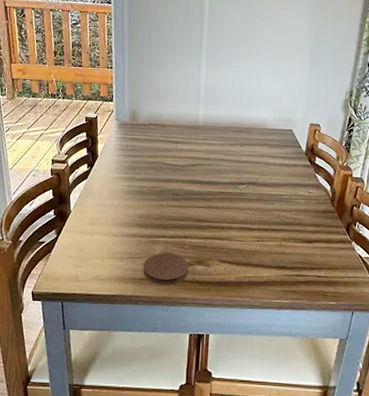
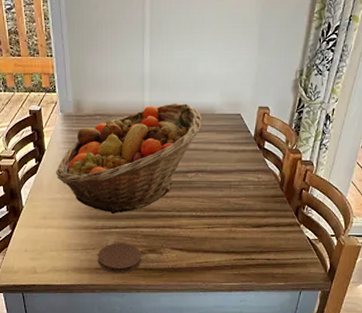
fruit basket: none [107,116,255,222] -> present [56,103,202,214]

